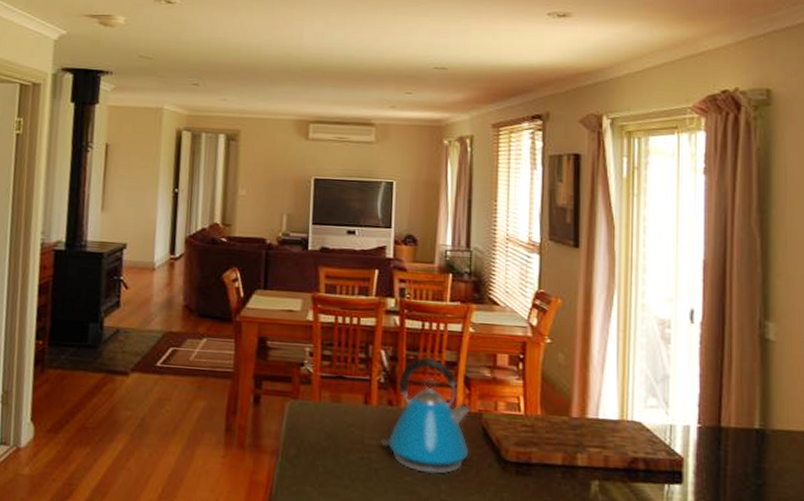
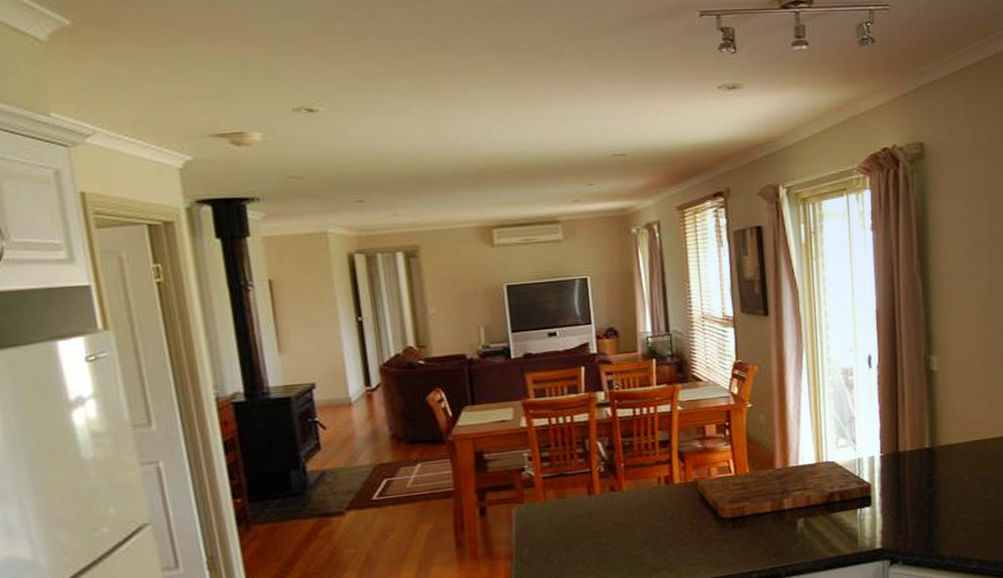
kettle: present [381,356,471,474] -> none [609,440,689,545]

